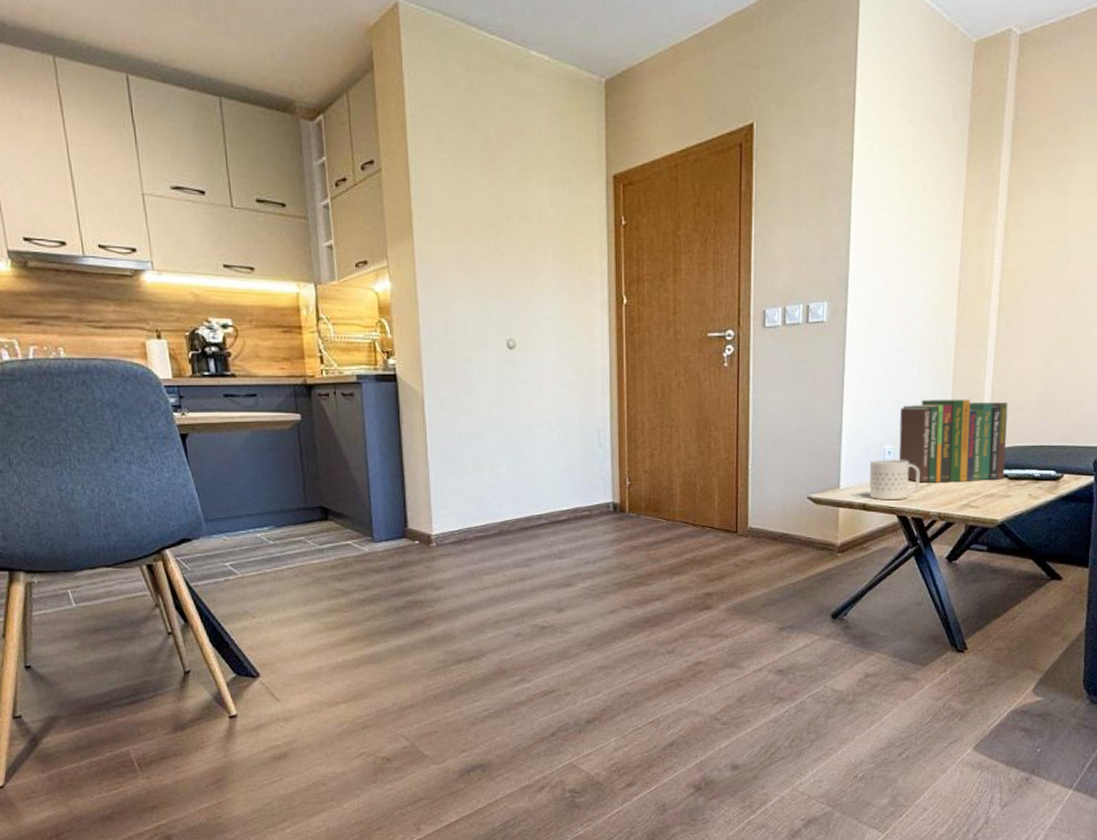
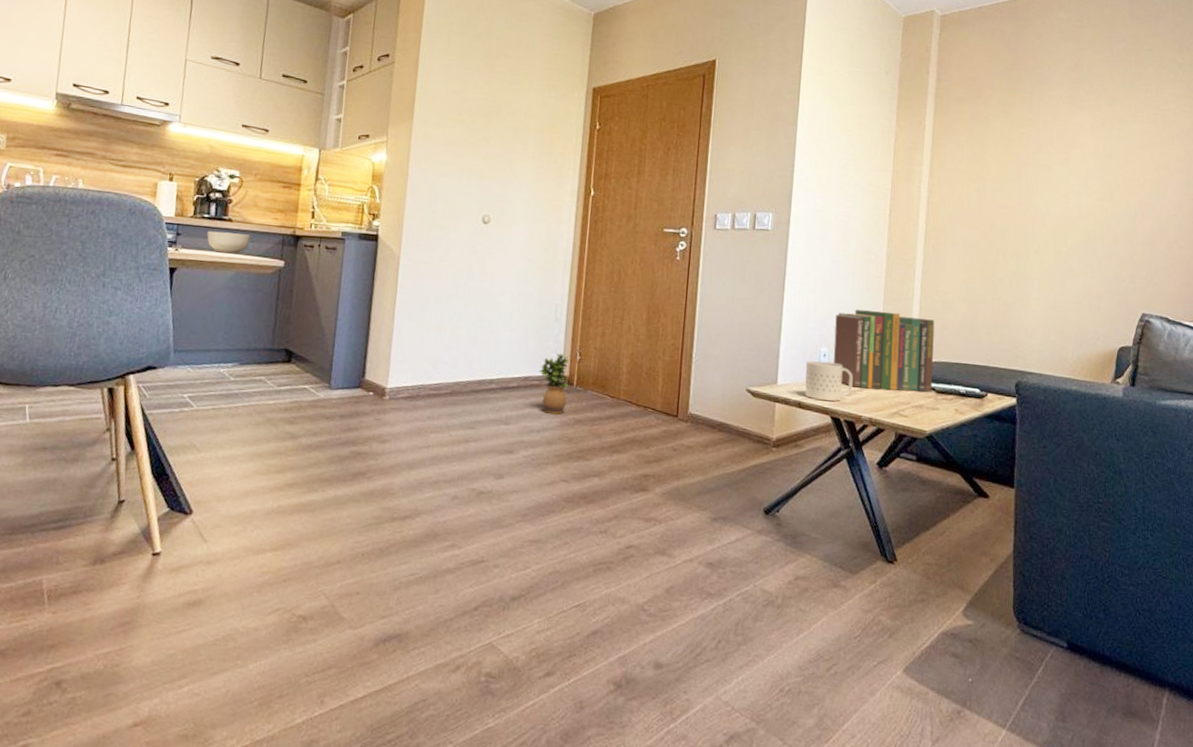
bowl: none [211,389,259,412] -> present [207,230,251,254]
potted plant: none [588,480,621,543] -> present [539,353,569,415]

